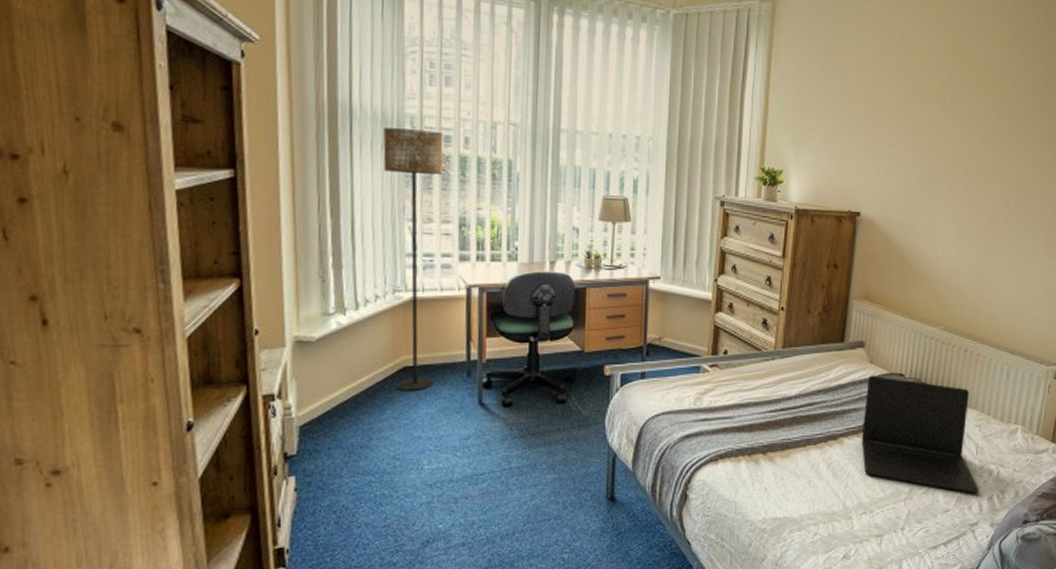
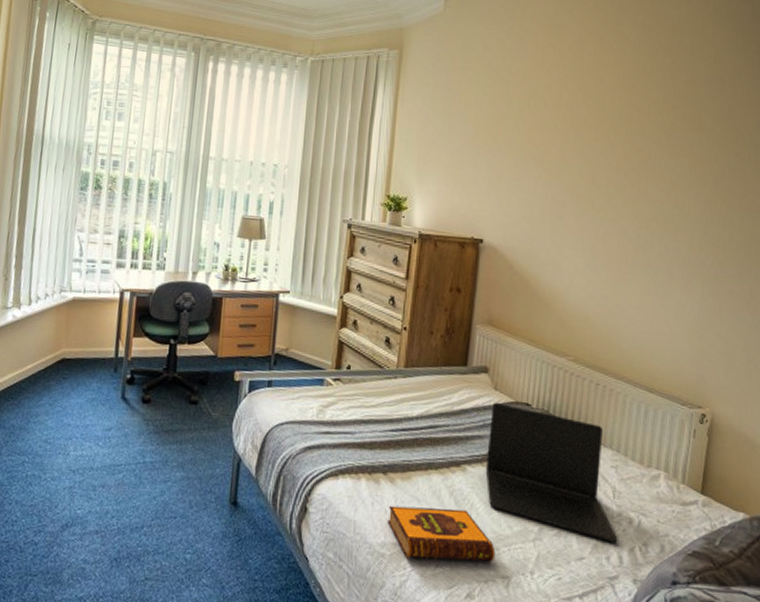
floor lamp: present [383,128,444,390] -> none [54,153,113,381]
hardback book: none [768,479,870,531] -> present [387,505,496,562]

